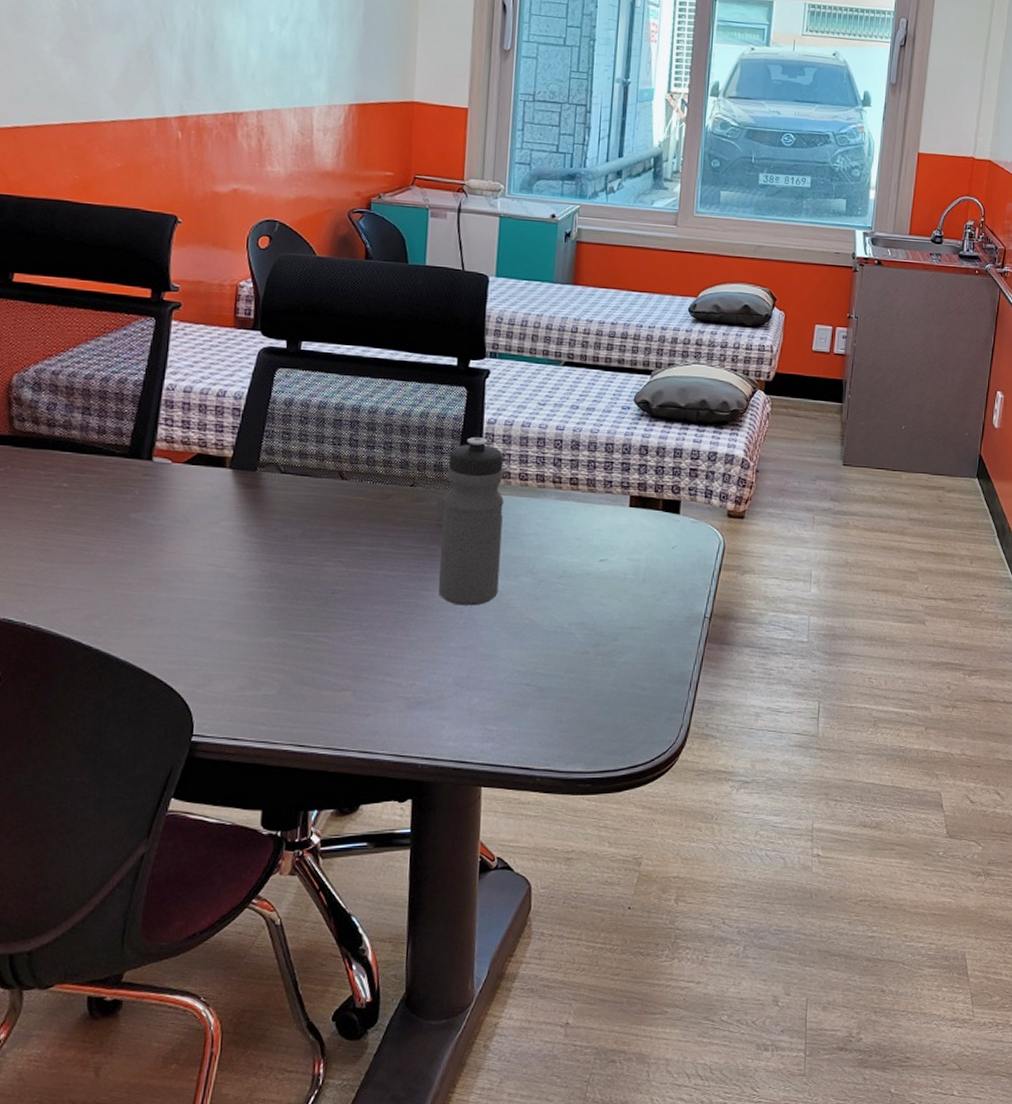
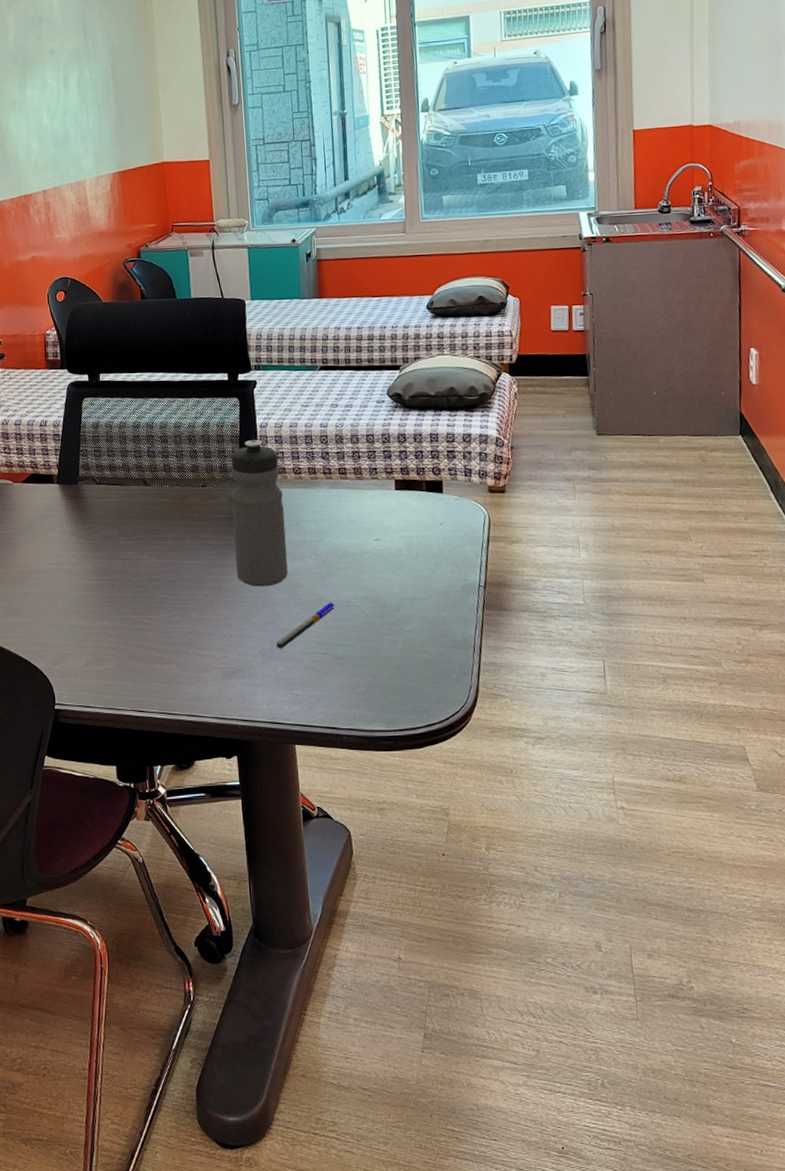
pen: none [473,627,546,678] -> present [276,602,335,649]

